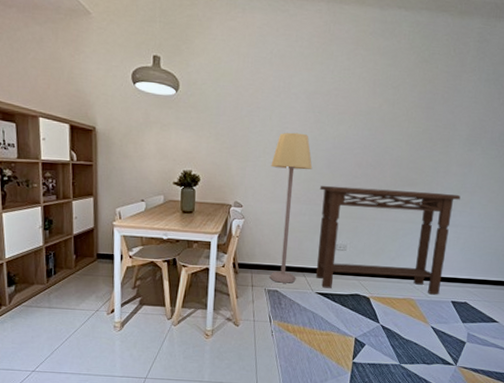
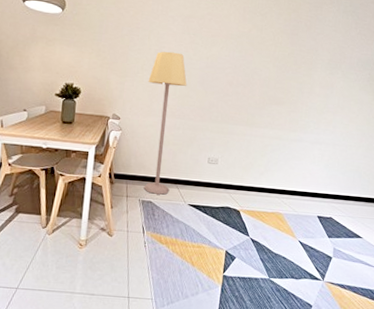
console table: present [315,185,461,295] -> none [188,101,324,210]

